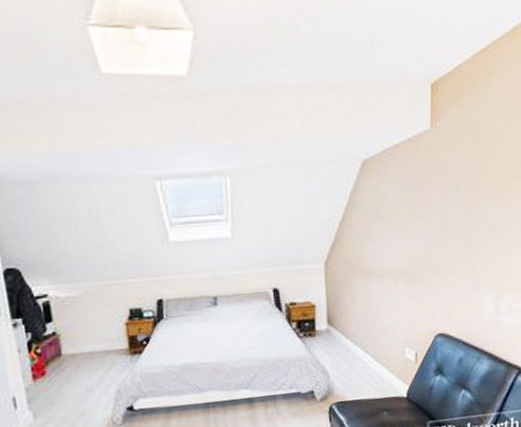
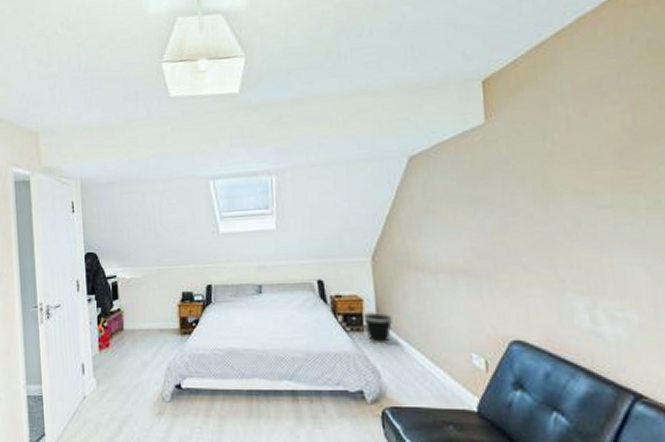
wastebasket: none [315,316,342,348] -> present [363,312,394,346]

